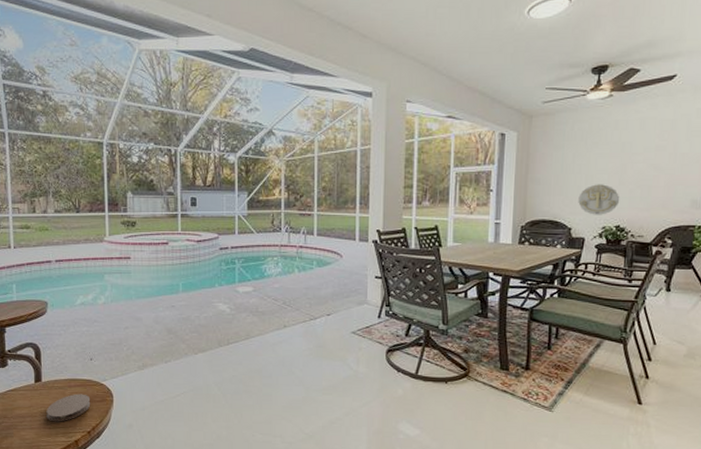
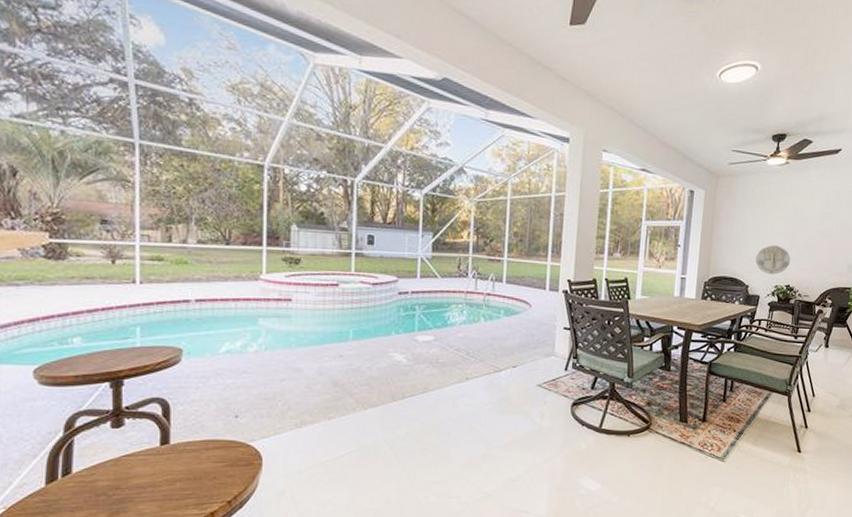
coaster: present [46,393,91,422] -> none [174,457,233,492]

